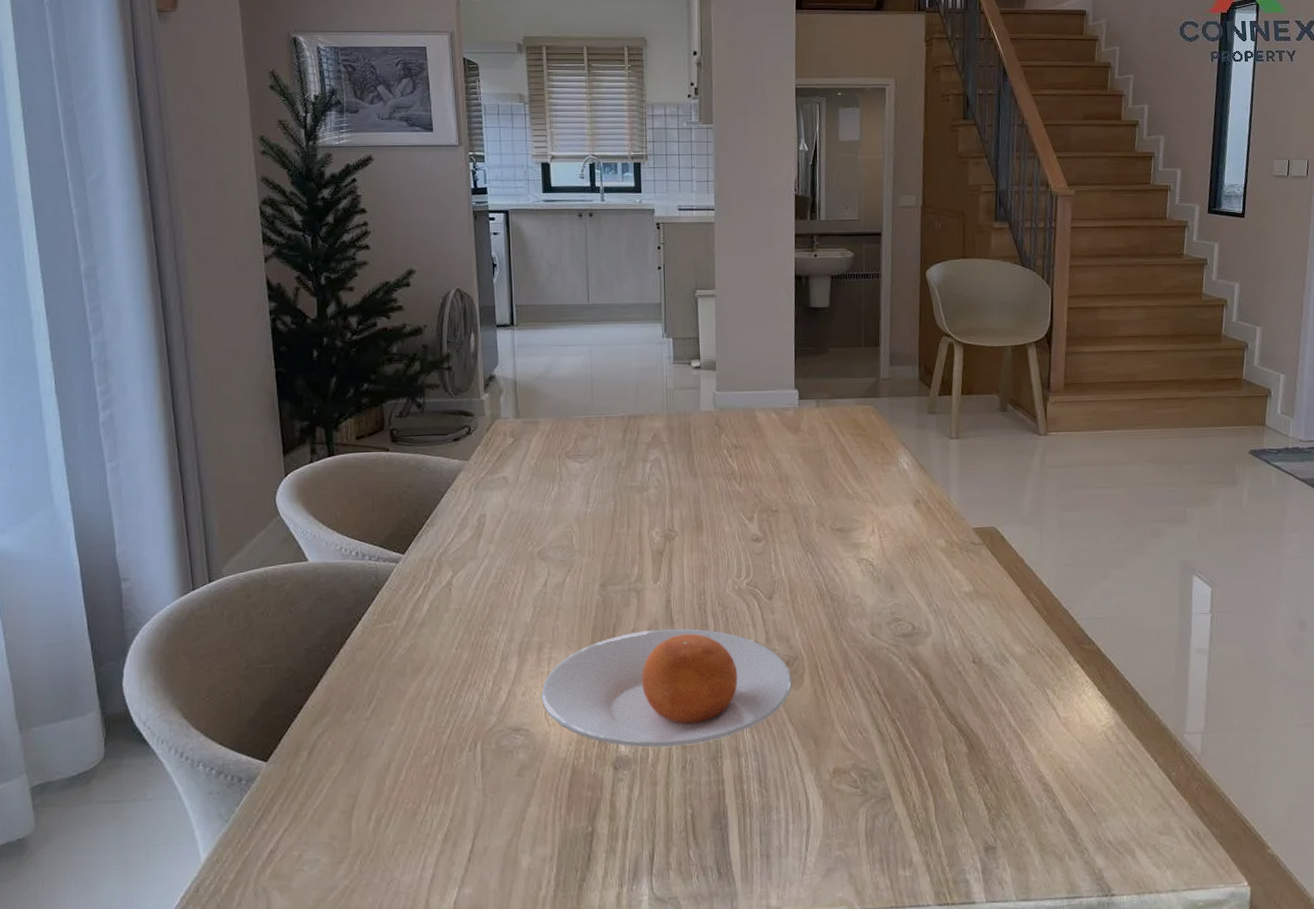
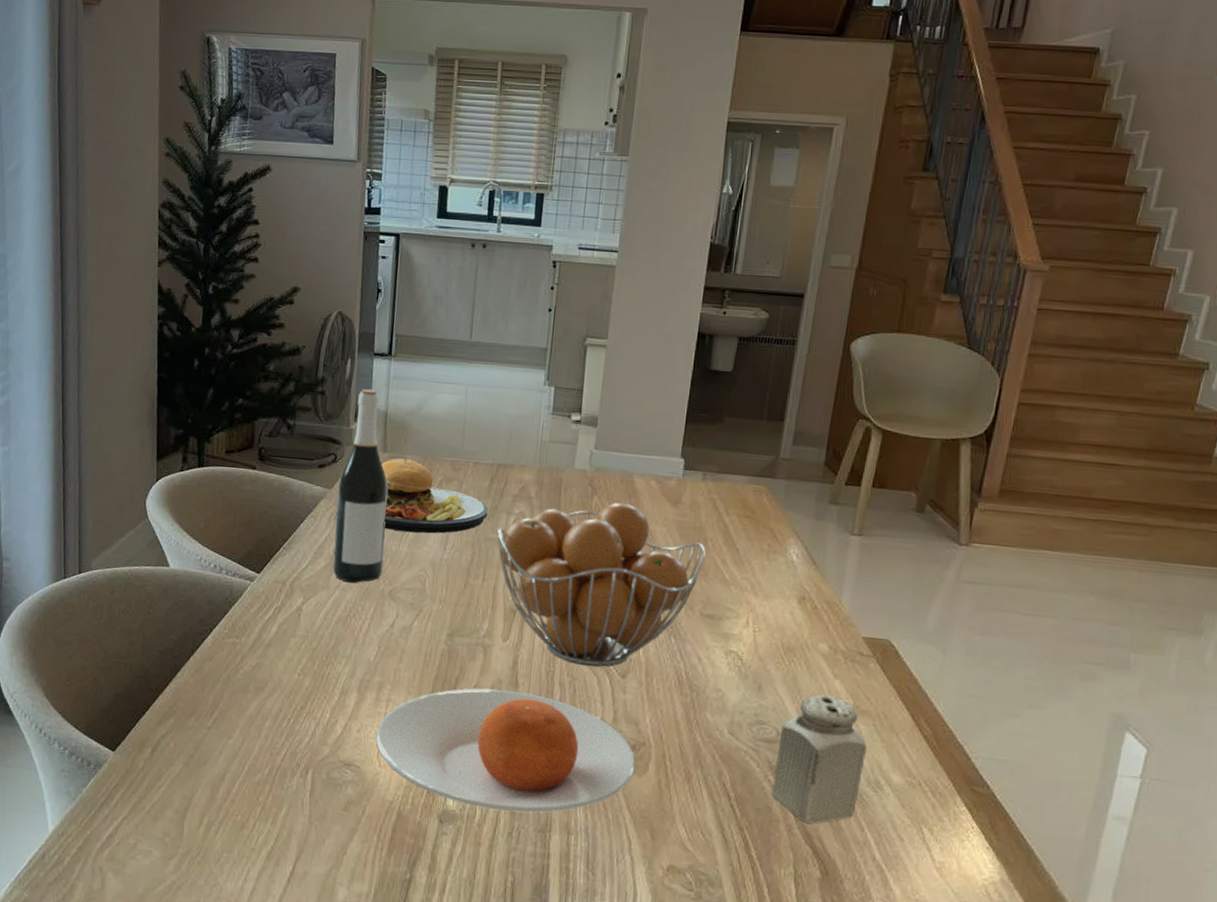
wine bottle: none [474,360,529,550] -> present [333,389,388,584]
plate: none [516,401,625,492] -> present [381,437,489,534]
fruit basket: none [636,437,828,594] -> present [497,503,706,667]
salt shaker: none [915,585,990,704] -> present [772,694,867,824]

